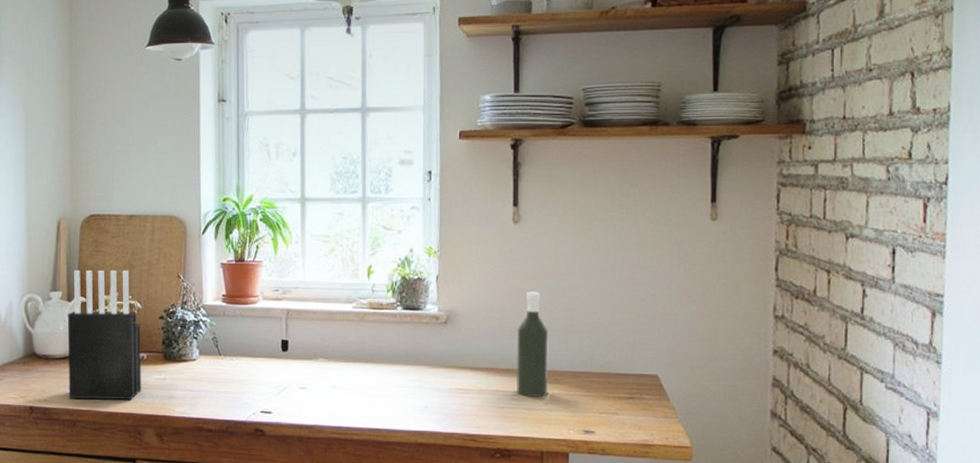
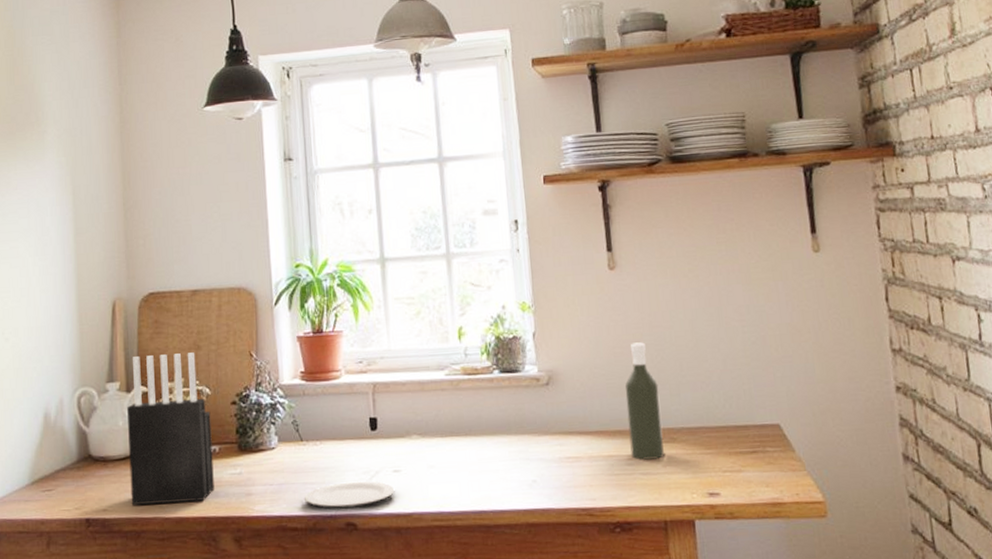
plate: none [220,394,300,417] -> present [305,481,395,509]

